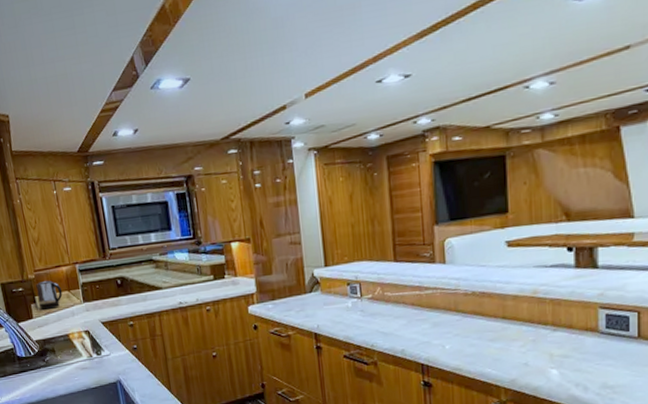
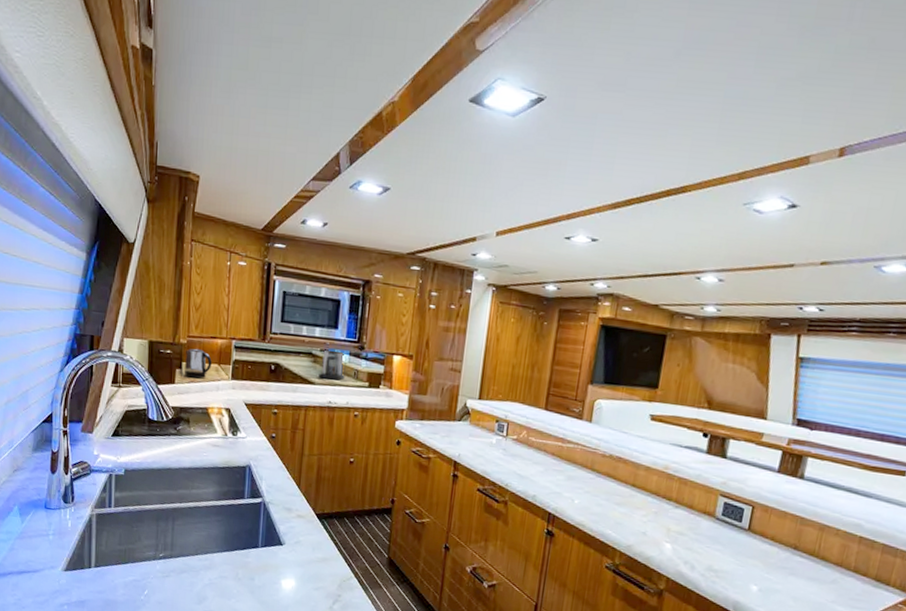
coffee maker: none [163,250,189,282] -> present [318,348,347,381]

